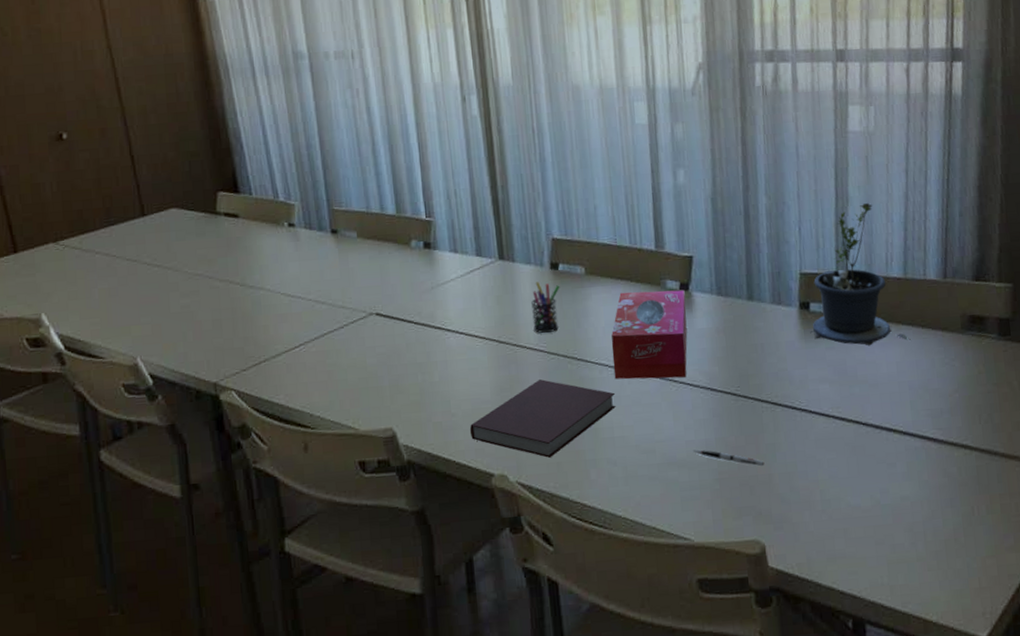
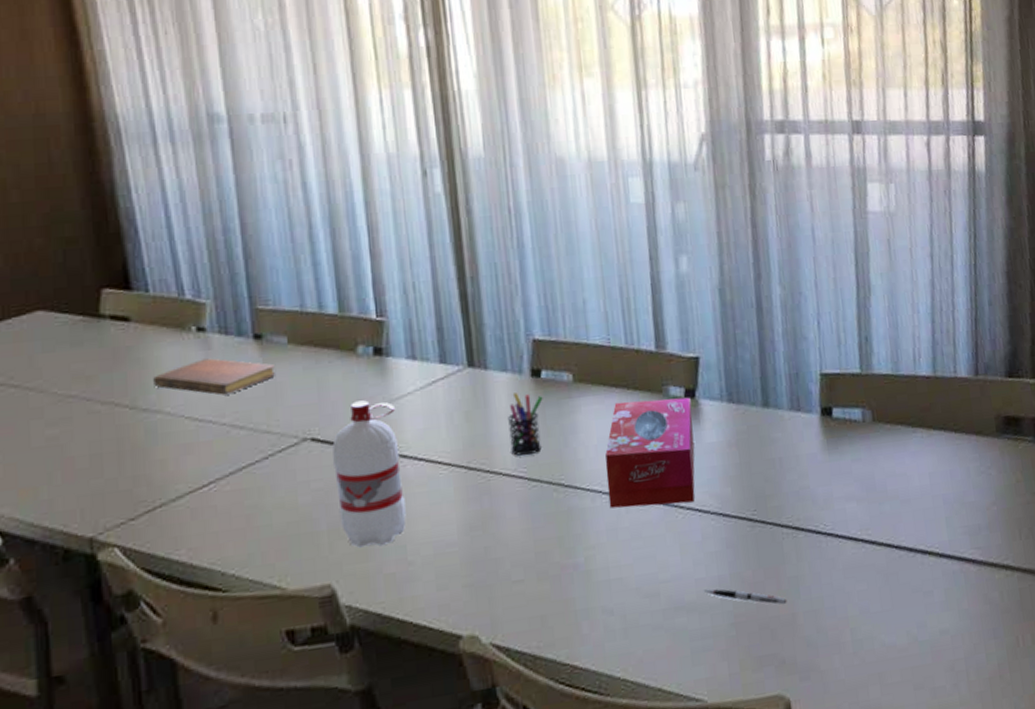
notebook: none [257,248,349,277] -> present [153,358,277,395]
water bottle: none [392,284,450,401] -> present [332,400,406,548]
notebook: present [469,379,616,458] -> none [431,512,611,611]
potted plant: present [810,202,911,346] -> none [833,291,943,456]

